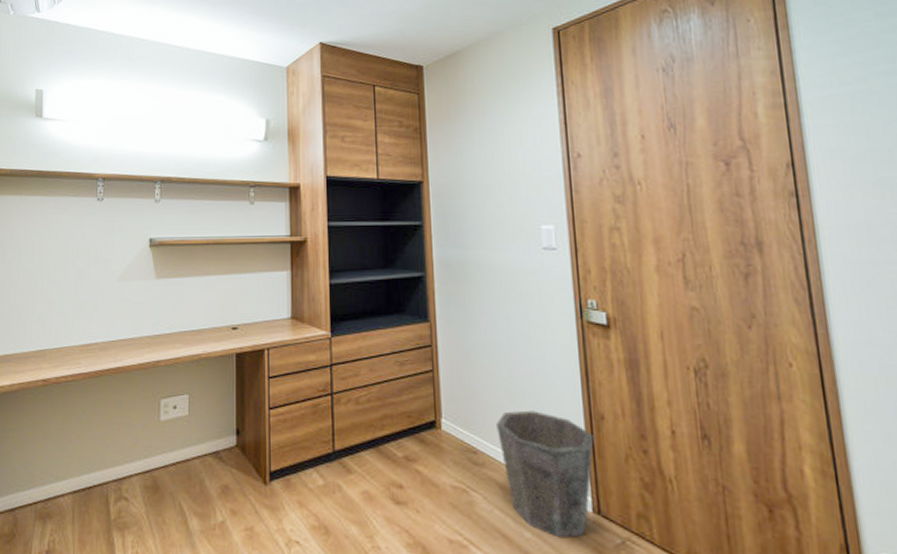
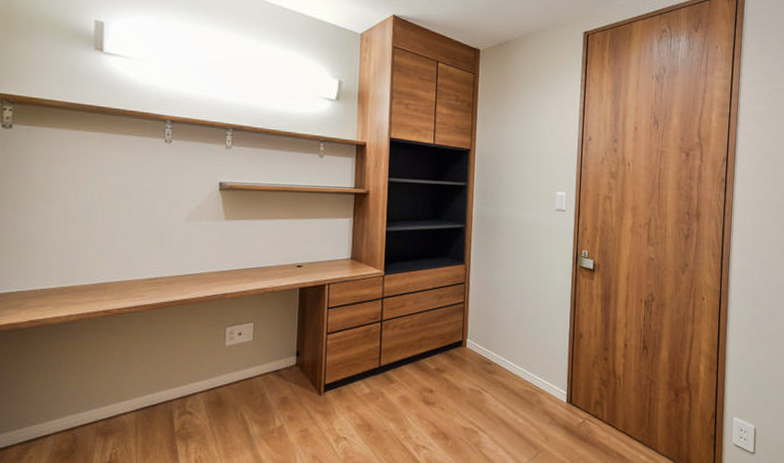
waste bin: present [496,410,594,538] -> none [507,332,574,421]

